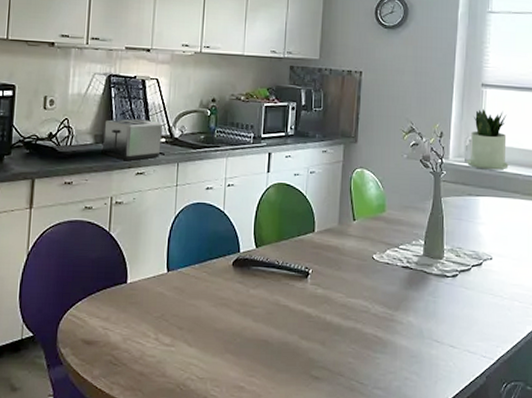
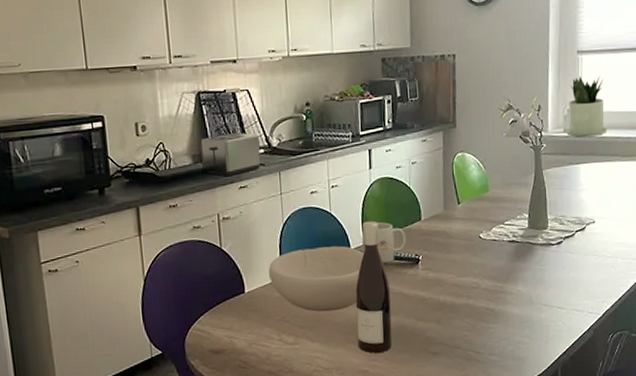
bowl: none [153,245,252,316] -> present [268,246,364,312]
bottle: none [236,225,277,368] -> present [355,221,393,353]
mug: none [251,228,298,273] -> present [361,222,407,264]

